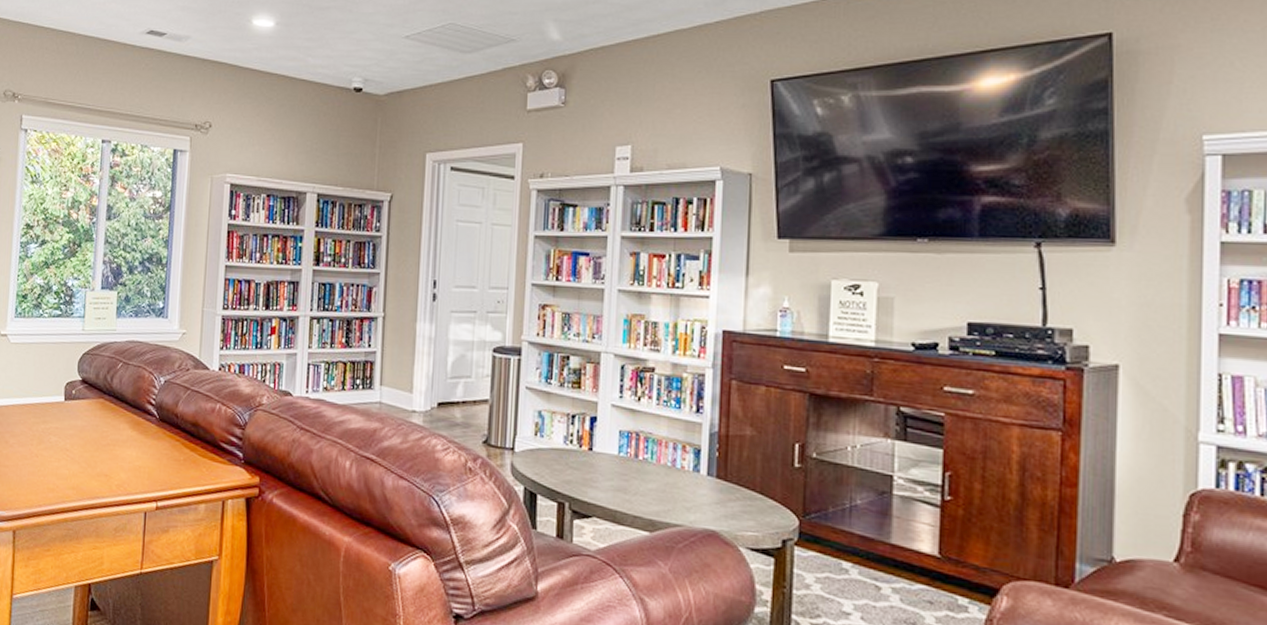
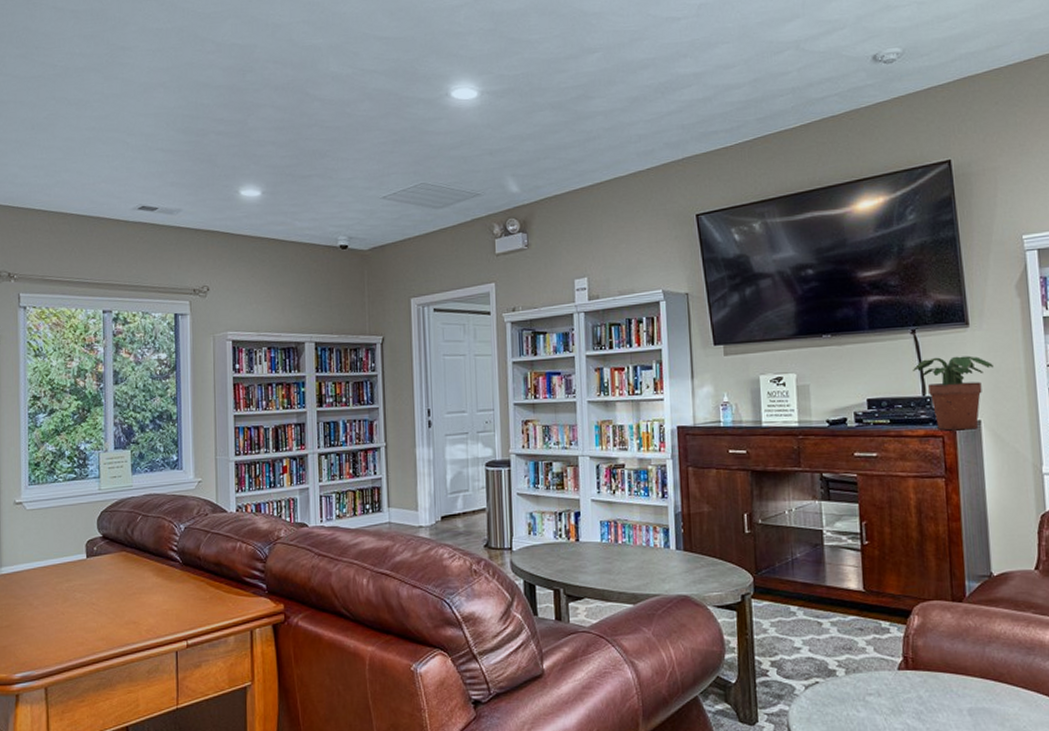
potted plant: none [1033,280,1143,376] -> present [913,355,993,431]

